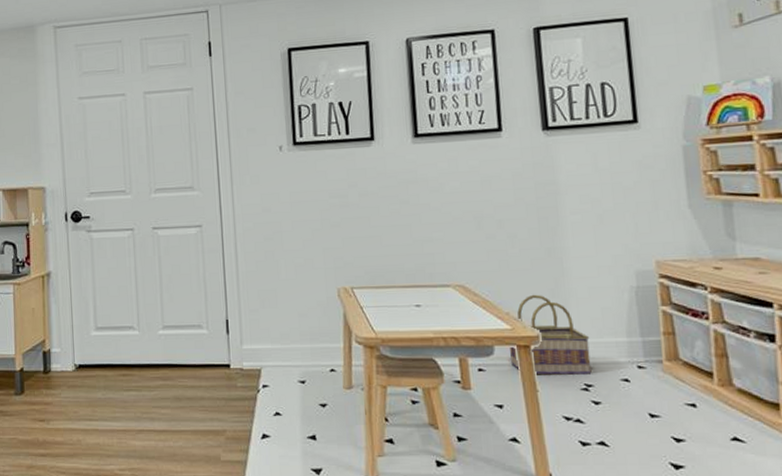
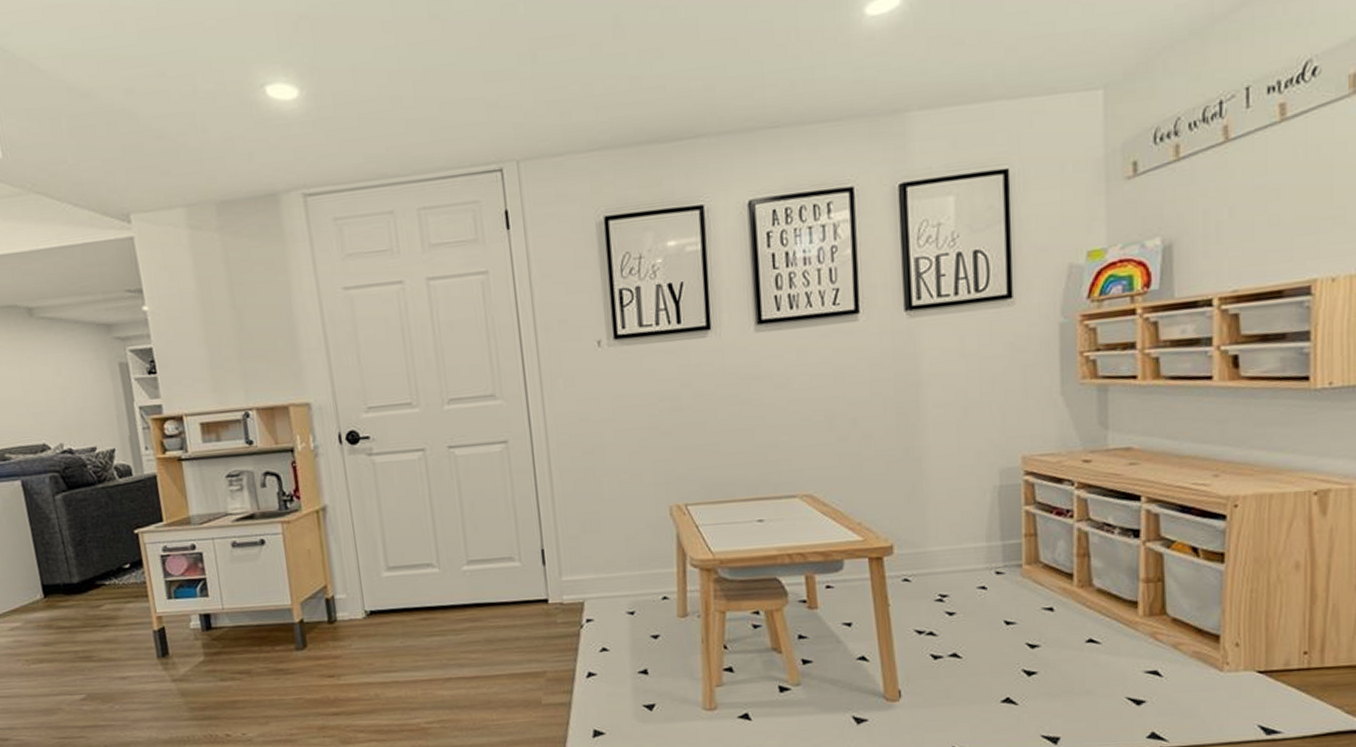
basket: present [510,294,592,375] -> none [861,500,947,589]

